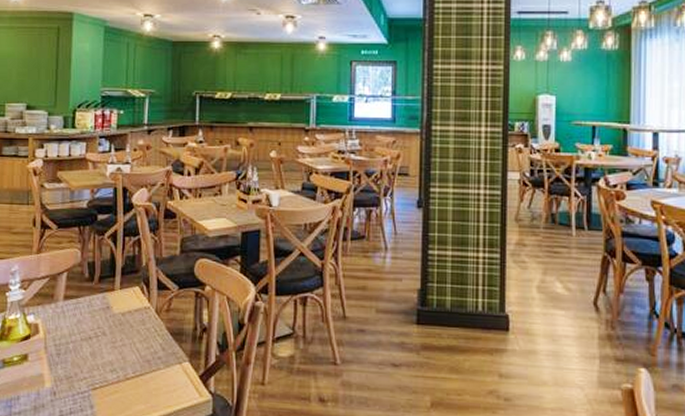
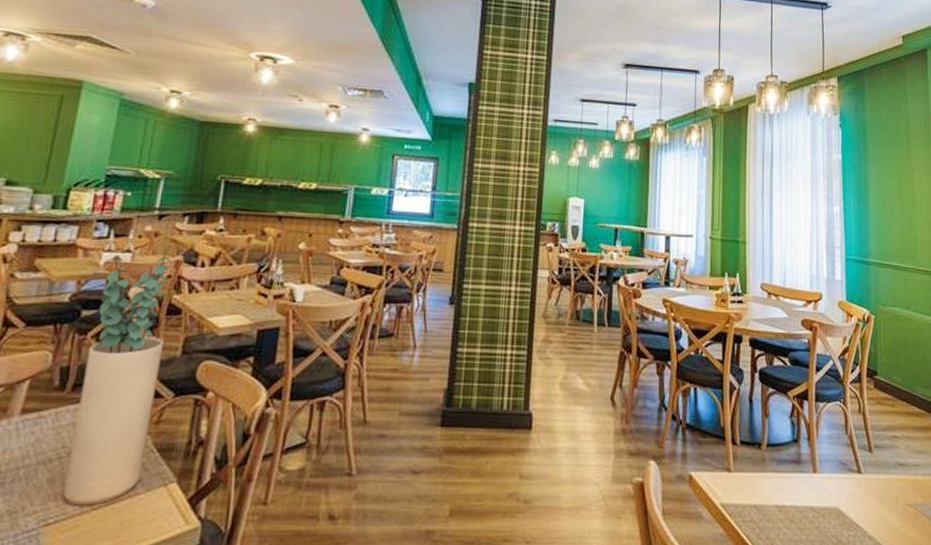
vase: none [102,158,165,376] -> present [62,246,172,506]

